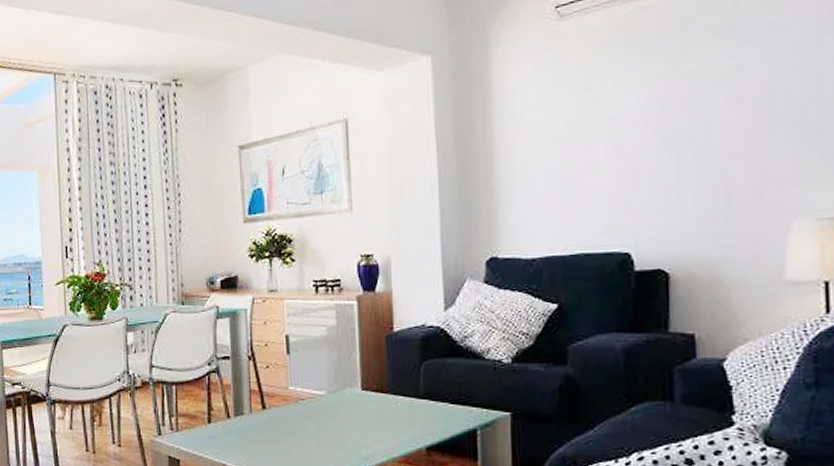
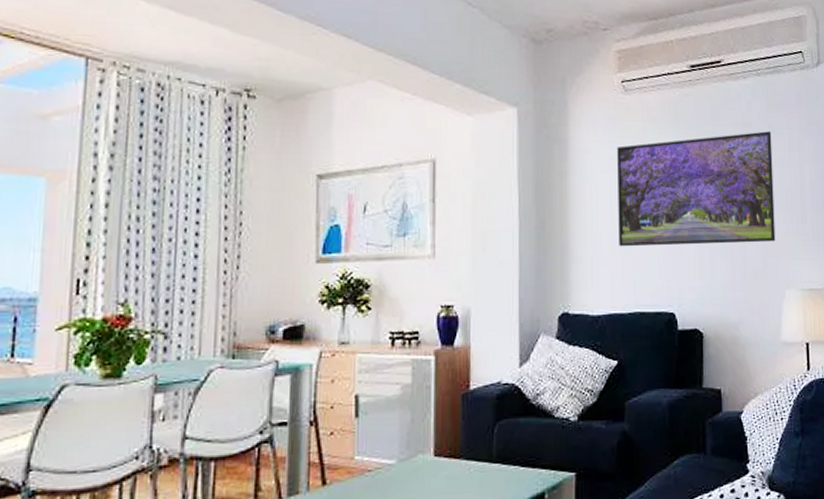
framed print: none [552,32,778,186] -> present [617,131,776,247]

